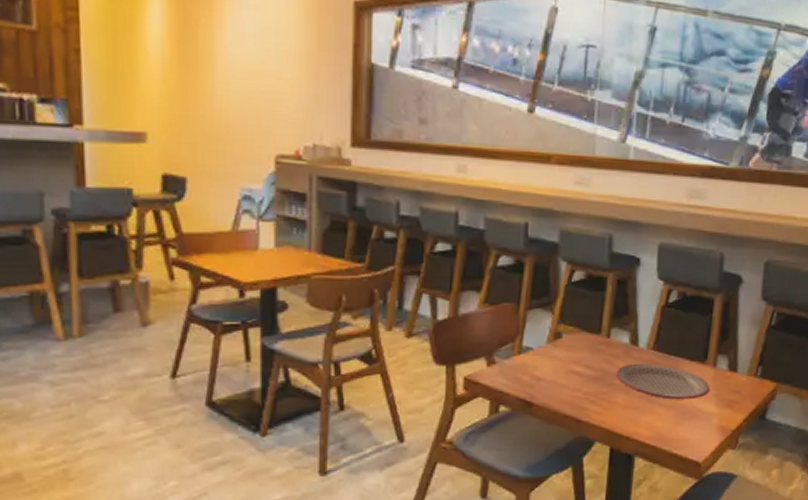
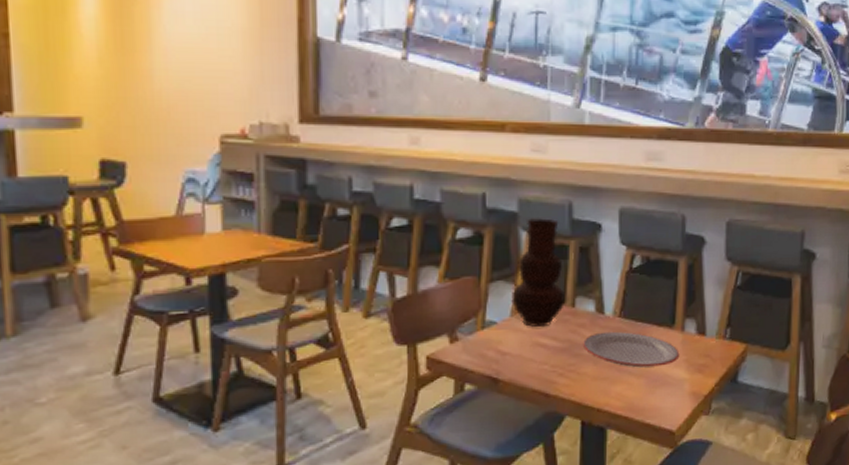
vase: none [548,249,601,356] -> present [511,218,565,328]

